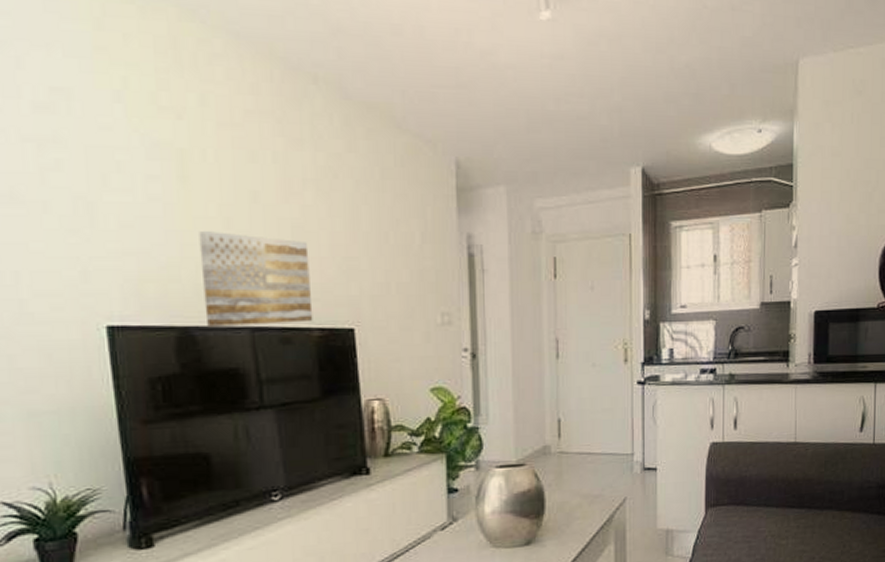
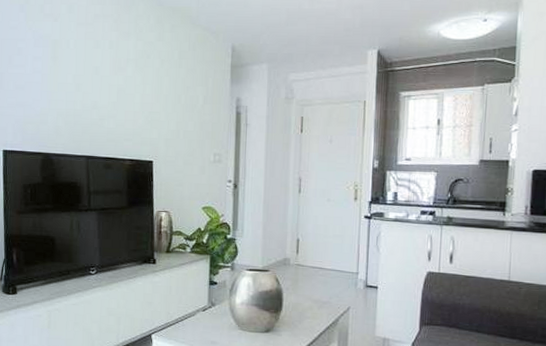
wall art: present [199,231,313,328] -> none [60,92,127,155]

